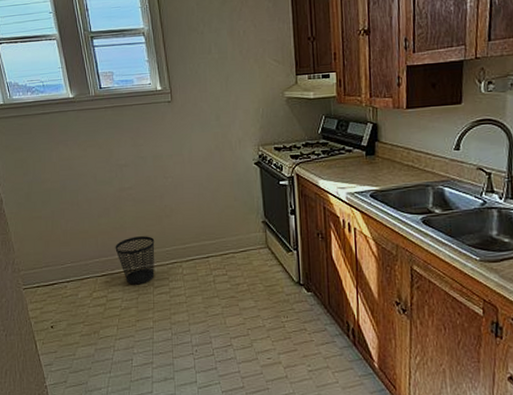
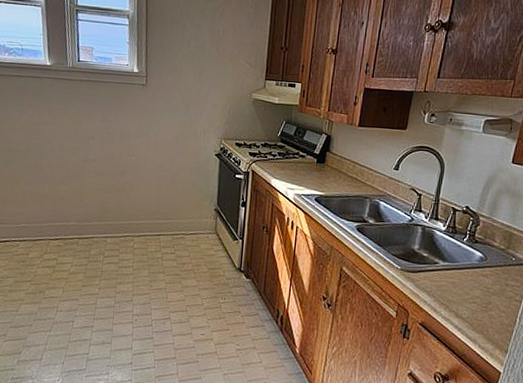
wastebasket: present [115,236,155,285] -> none [71,206,111,253]

